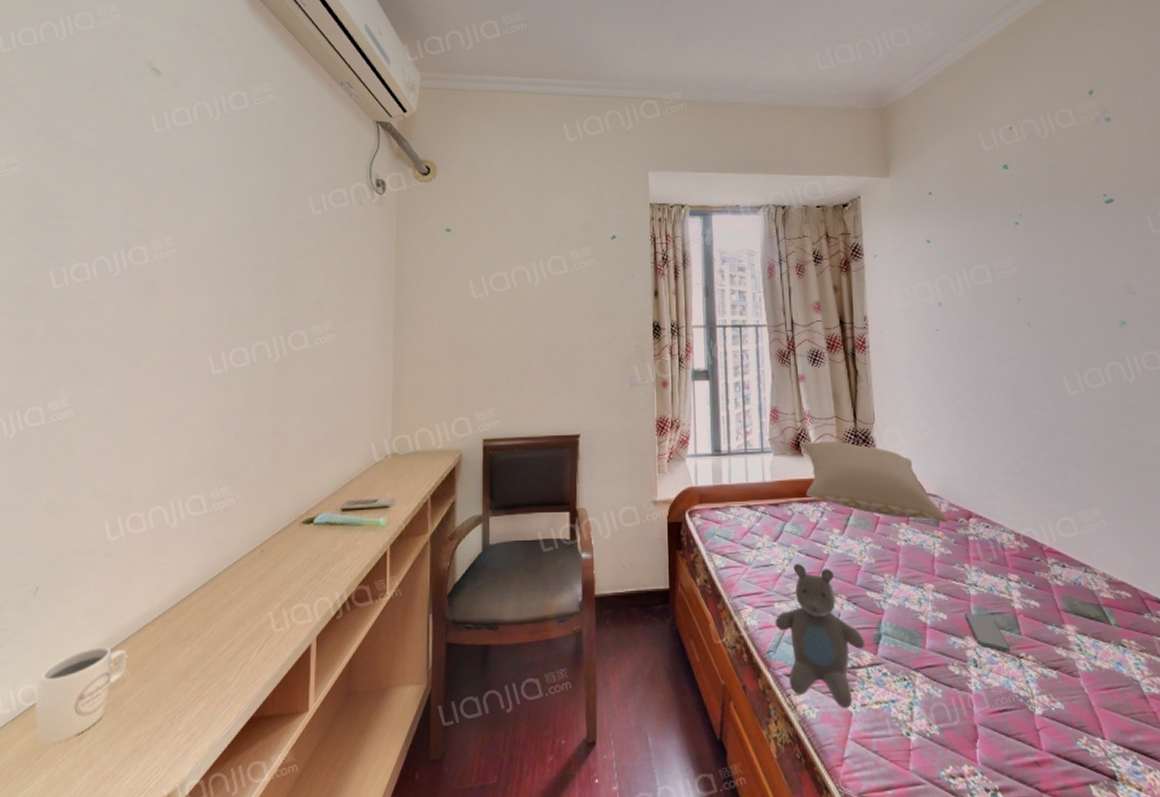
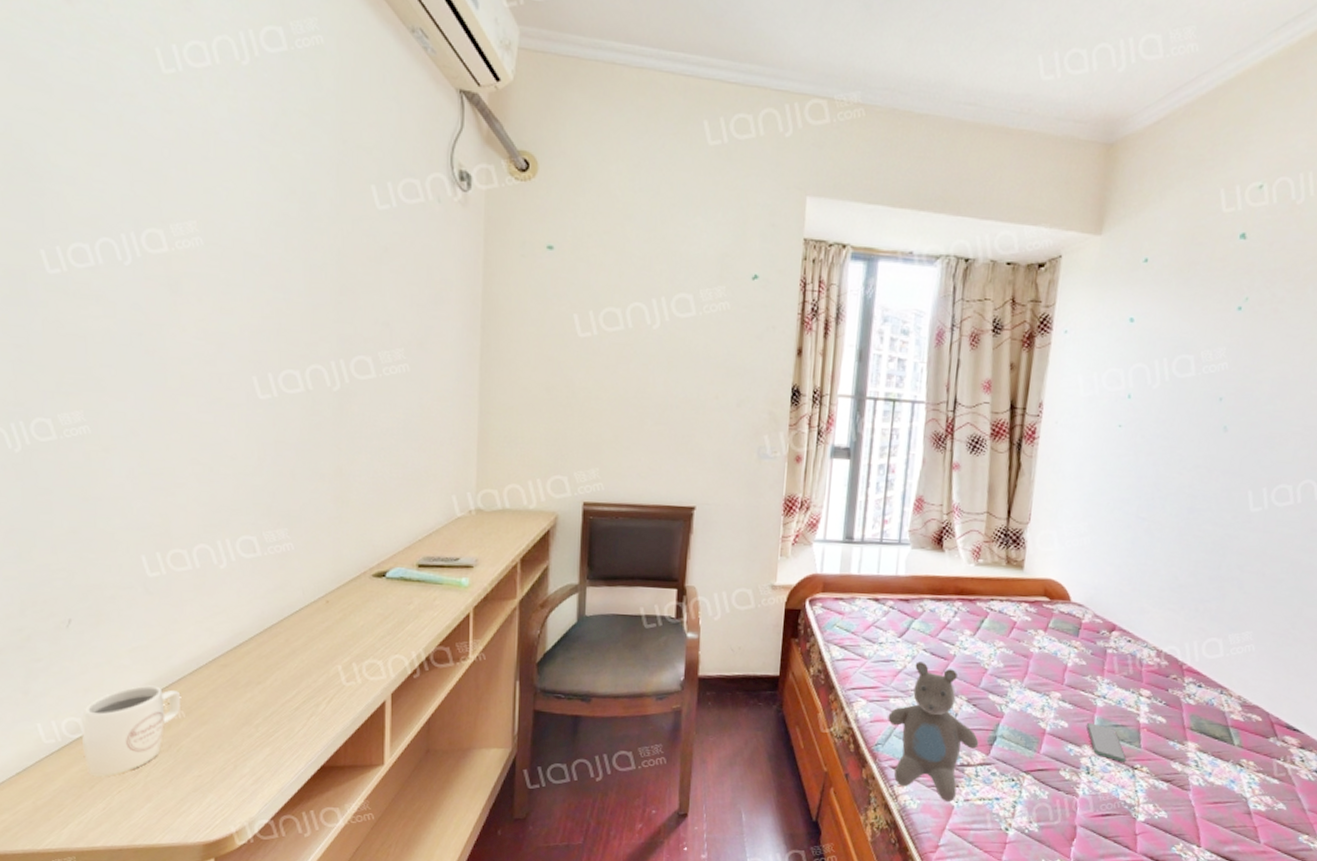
pillow: present [801,441,948,523] -> none [940,537,1090,634]

